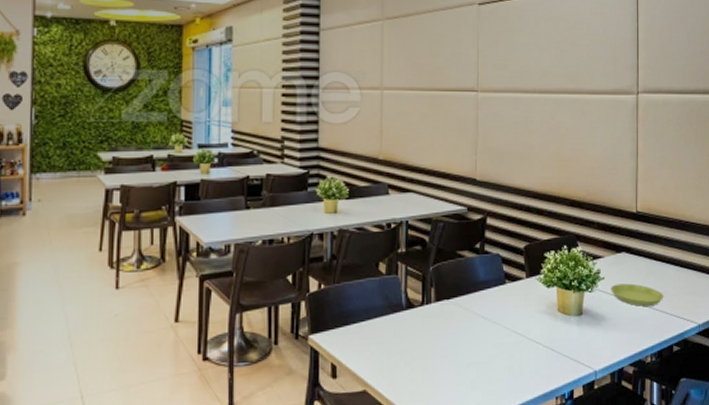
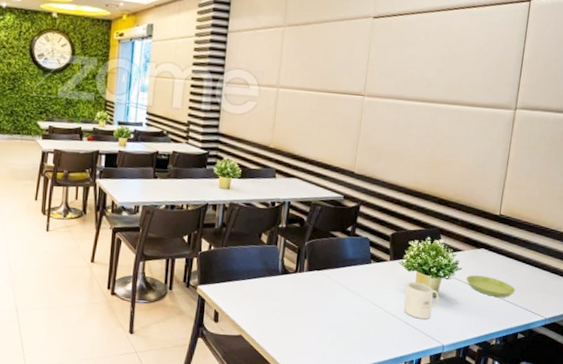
mug: none [546,299,585,343] -> present [403,281,440,319]

